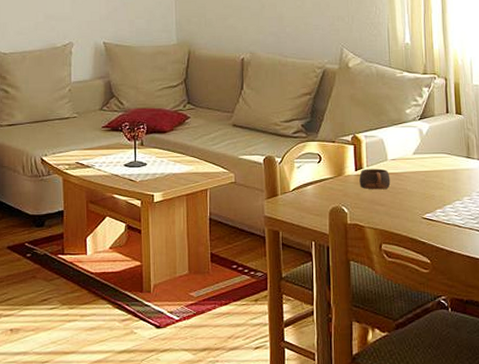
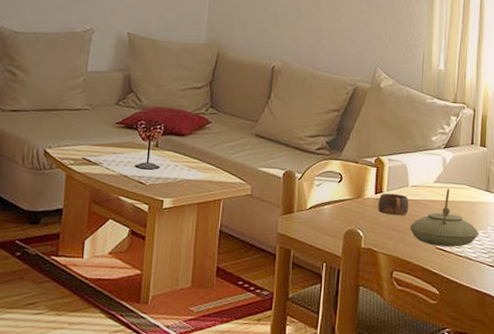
teapot: none [393,158,465,216] -> present [410,188,479,247]

